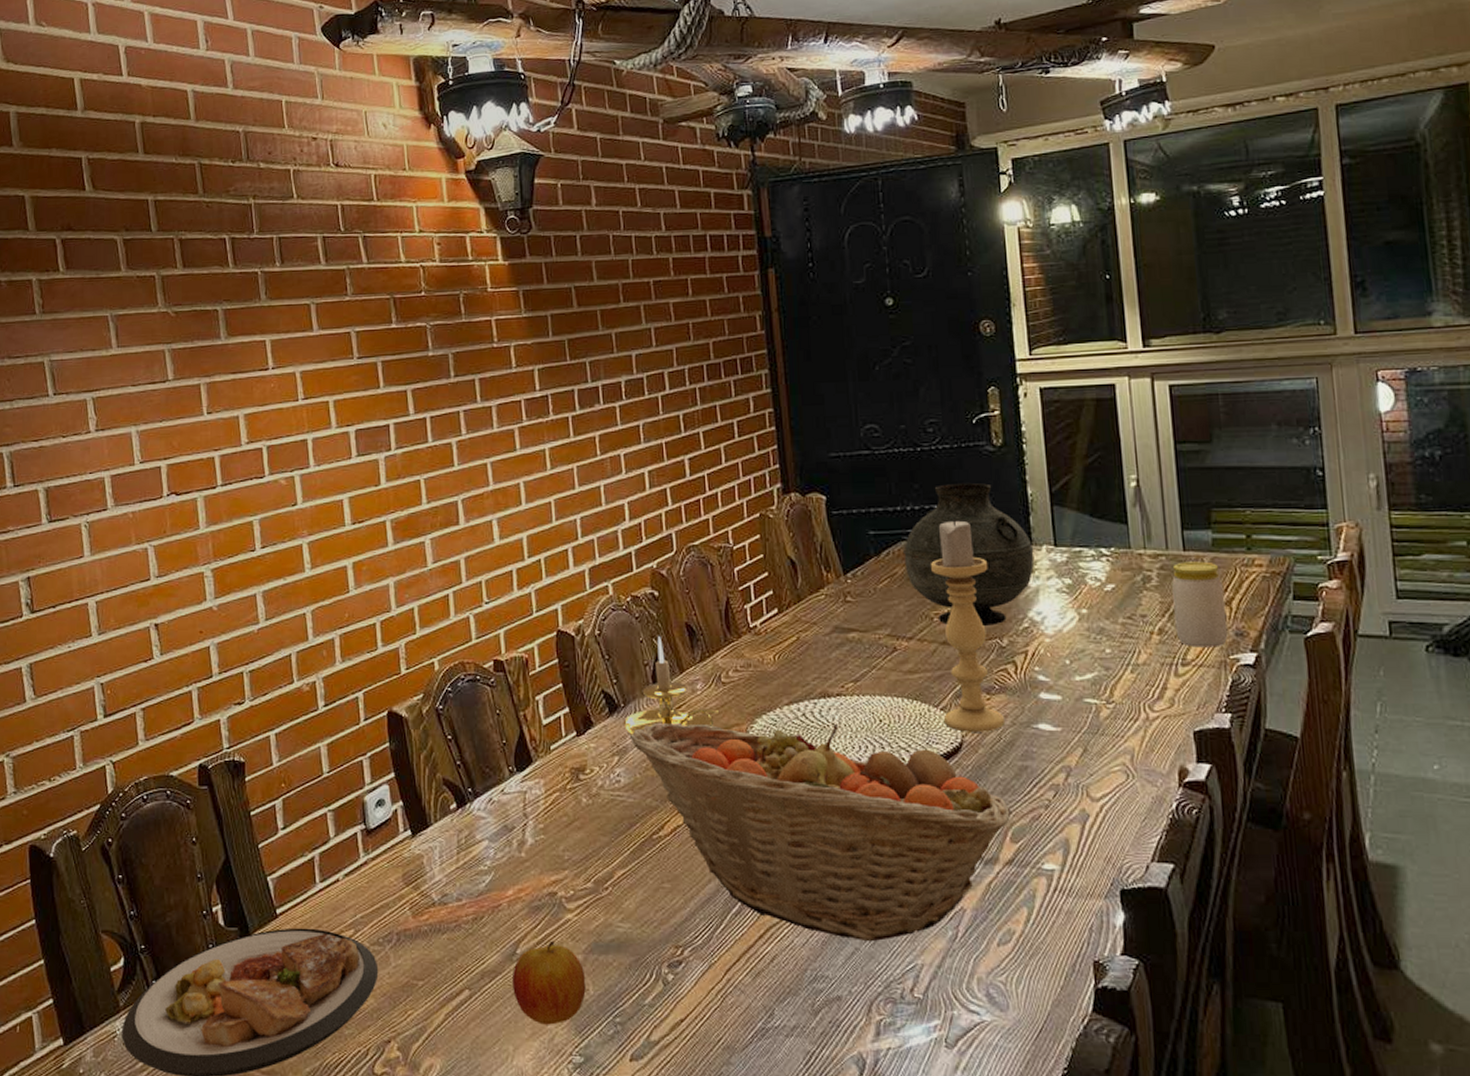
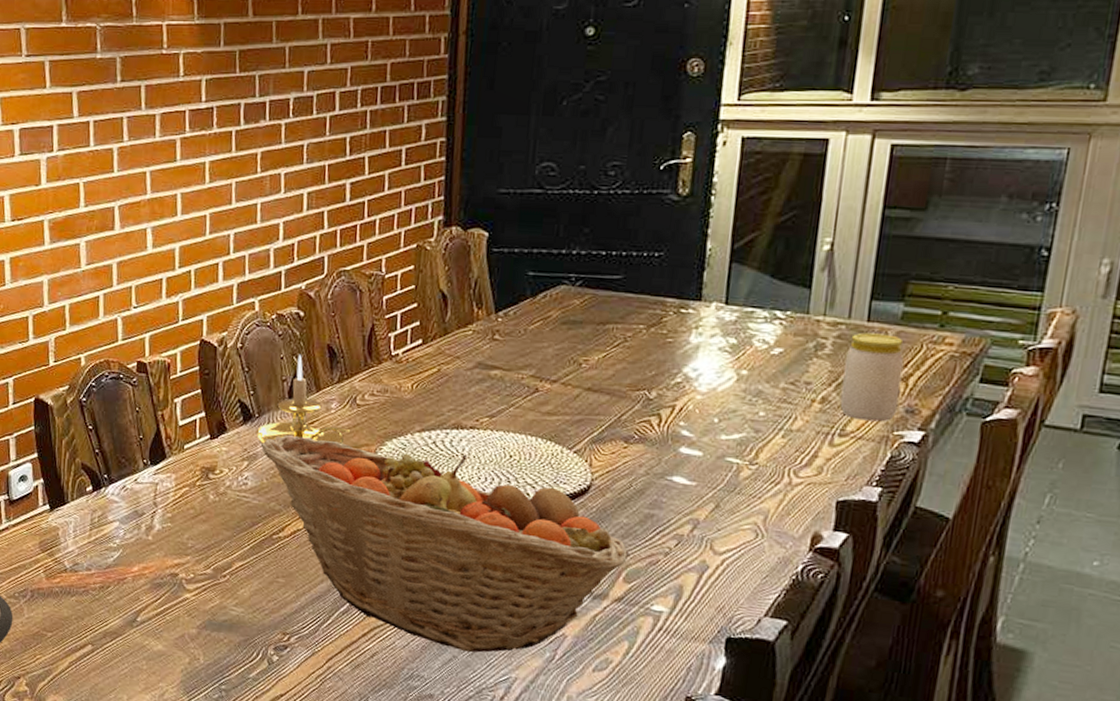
apple: present [513,940,586,1025] -> none [131,614,198,684]
vase: present [903,483,1034,626] -> none [560,231,702,377]
candle holder: present [931,519,1004,732] -> none [576,267,650,479]

